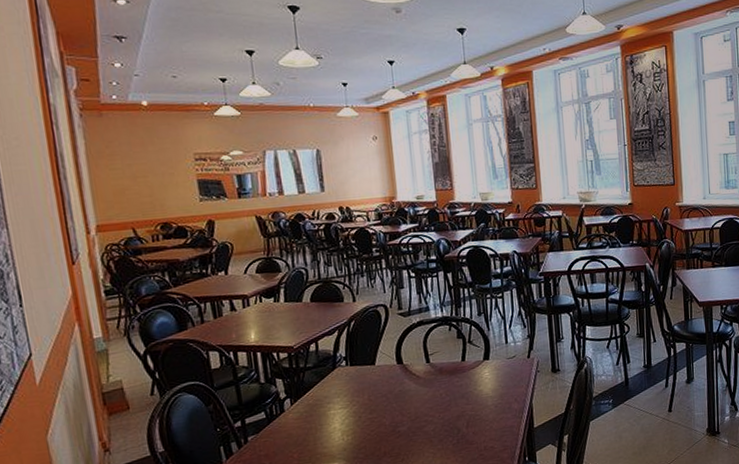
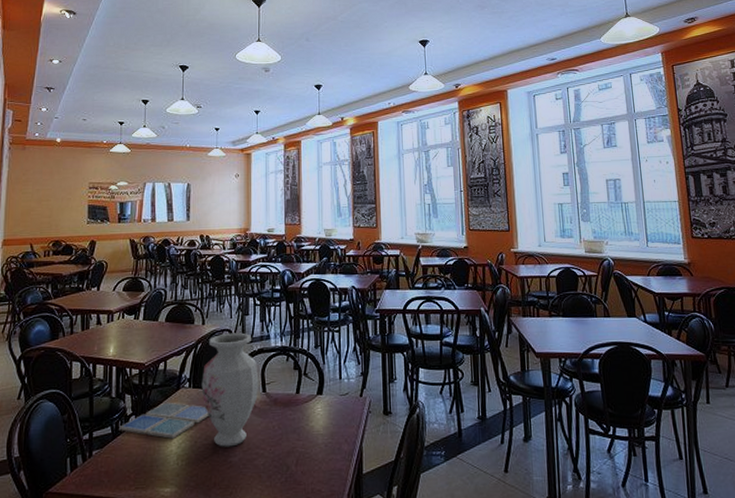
drink coaster: none [274,381,371,417] -> present [119,402,209,439]
vase: none [359,306,422,419] -> present [201,332,259,447]

